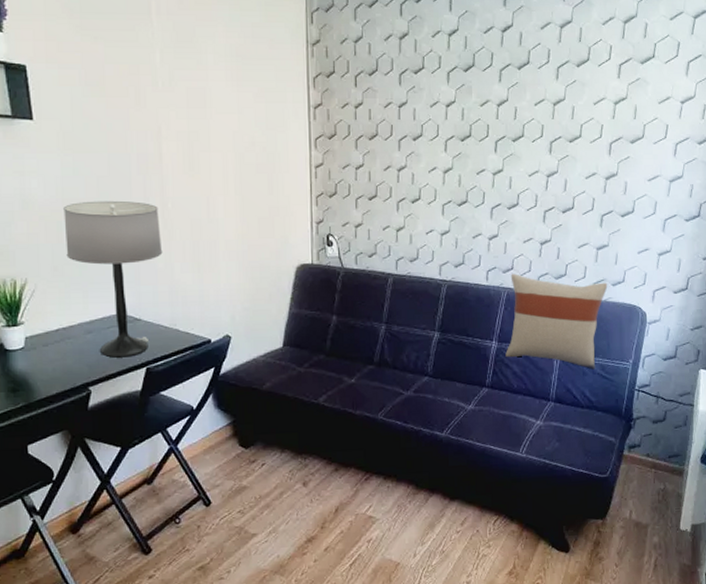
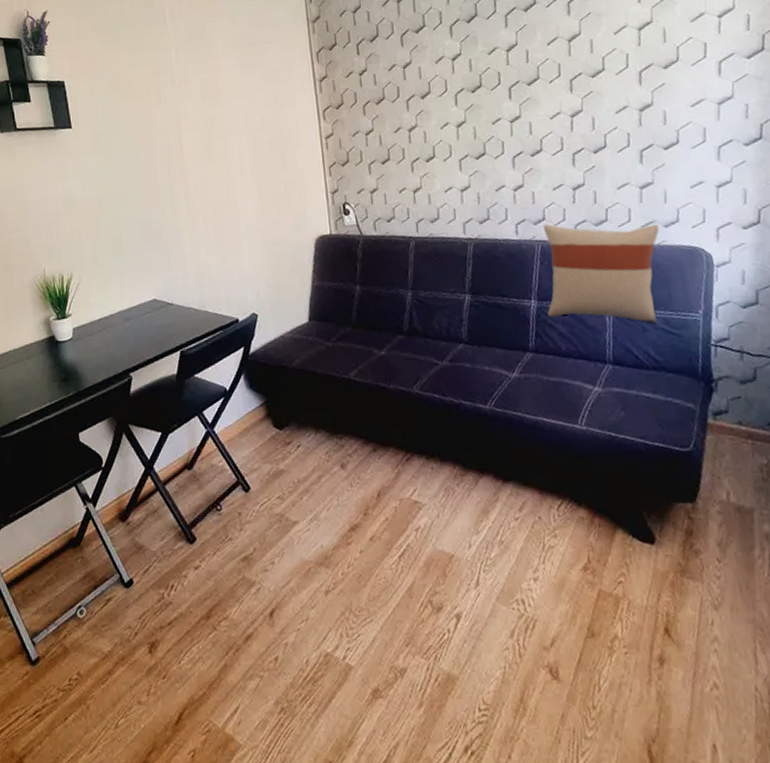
table lamp: present [63,200,163,358] -> none [100,191,189,343]

